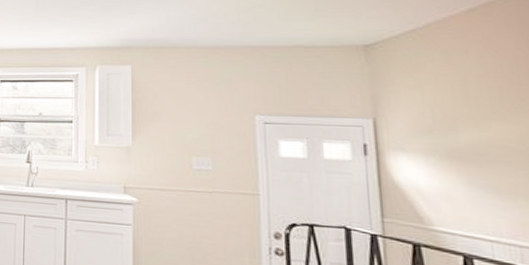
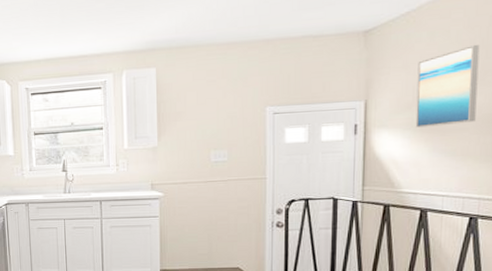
wall art: none [433,68,520,156] -> present [415,44,480,128]

